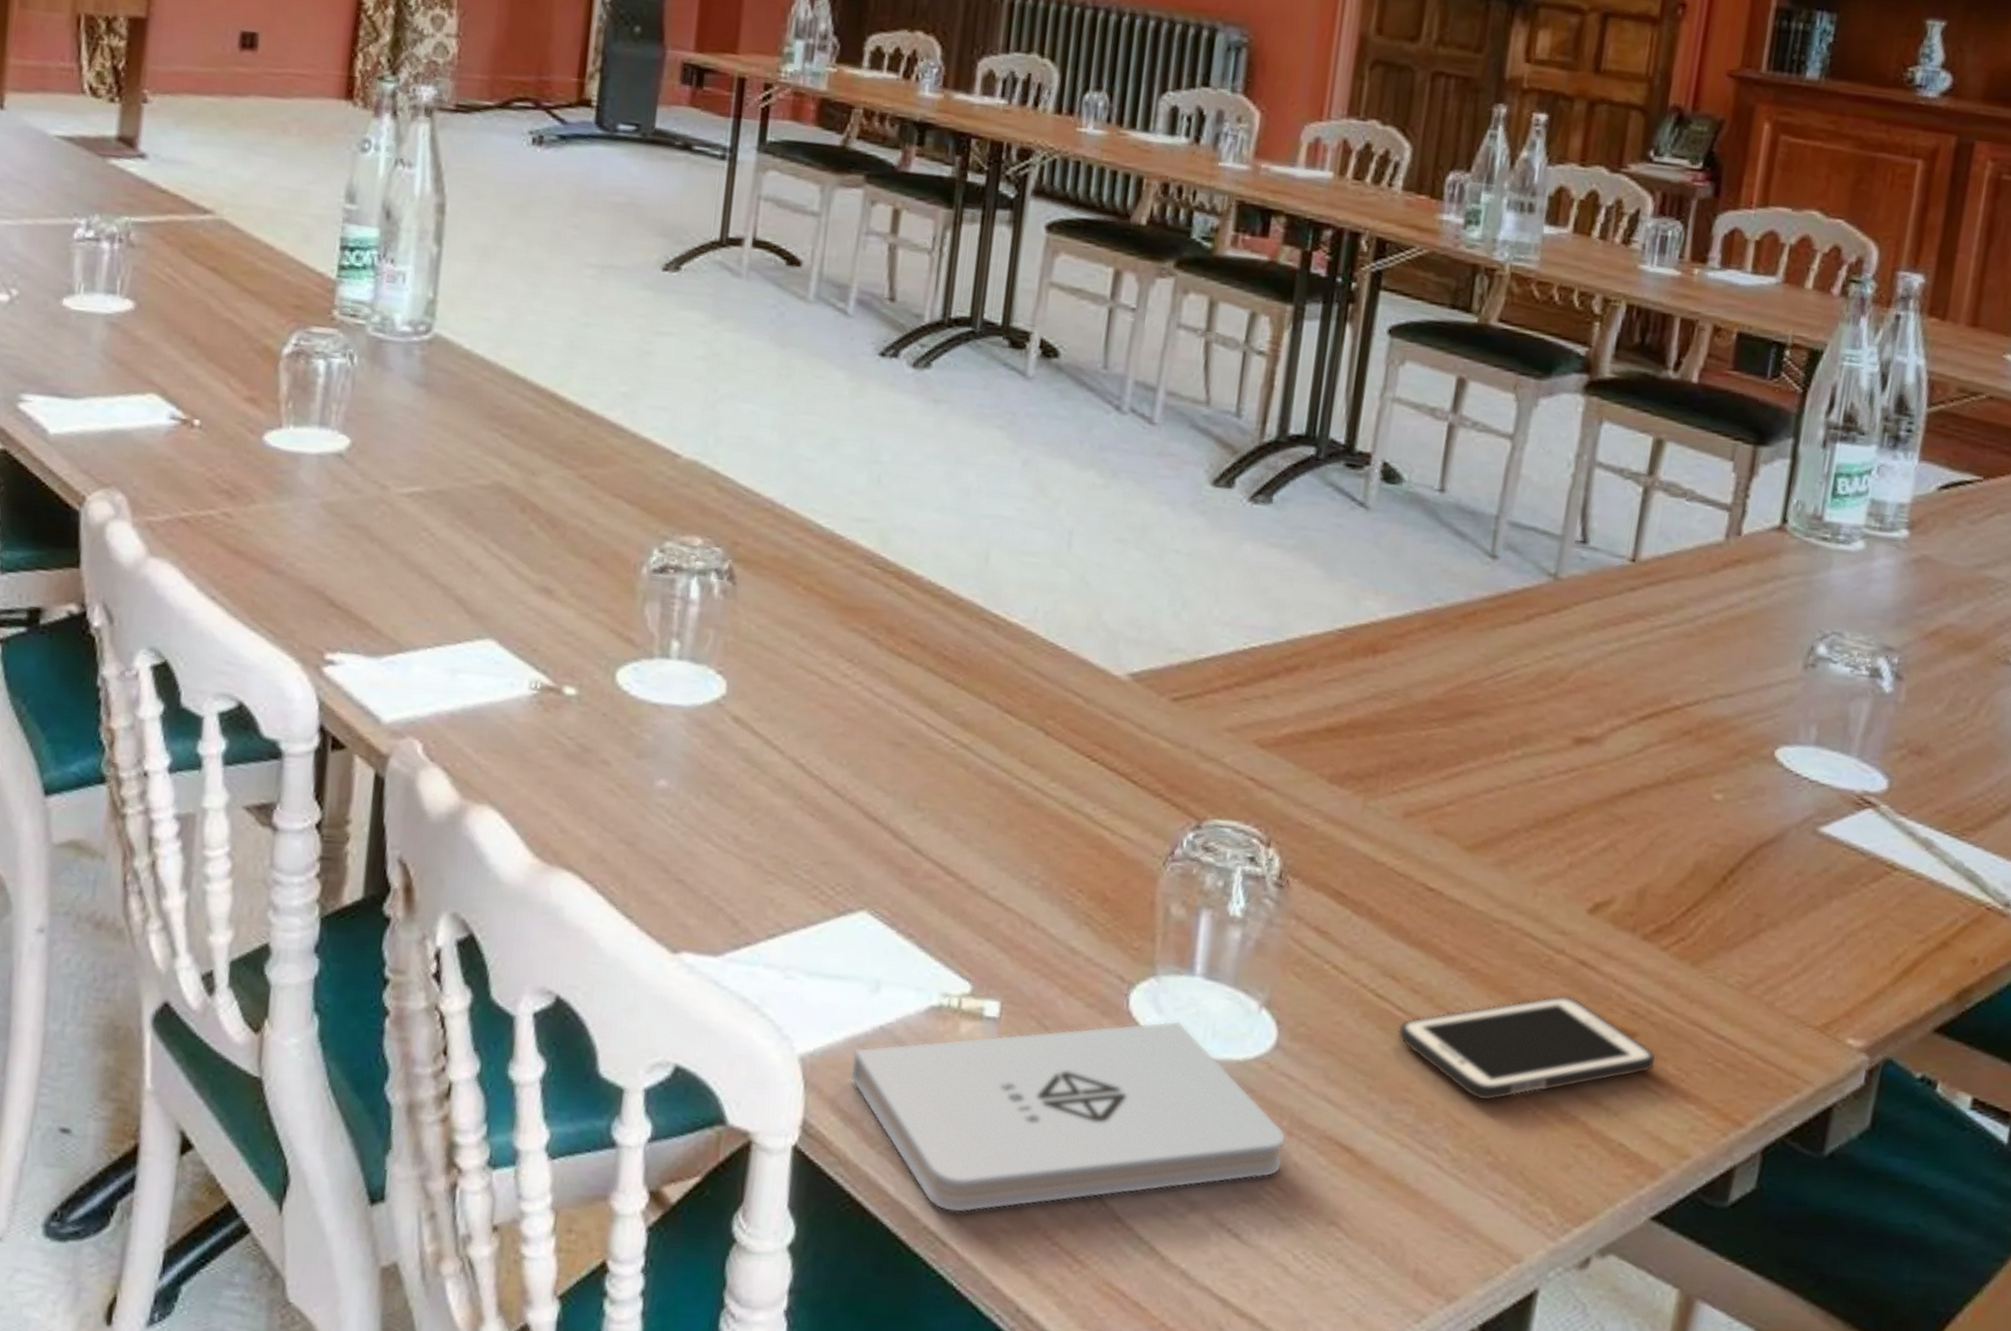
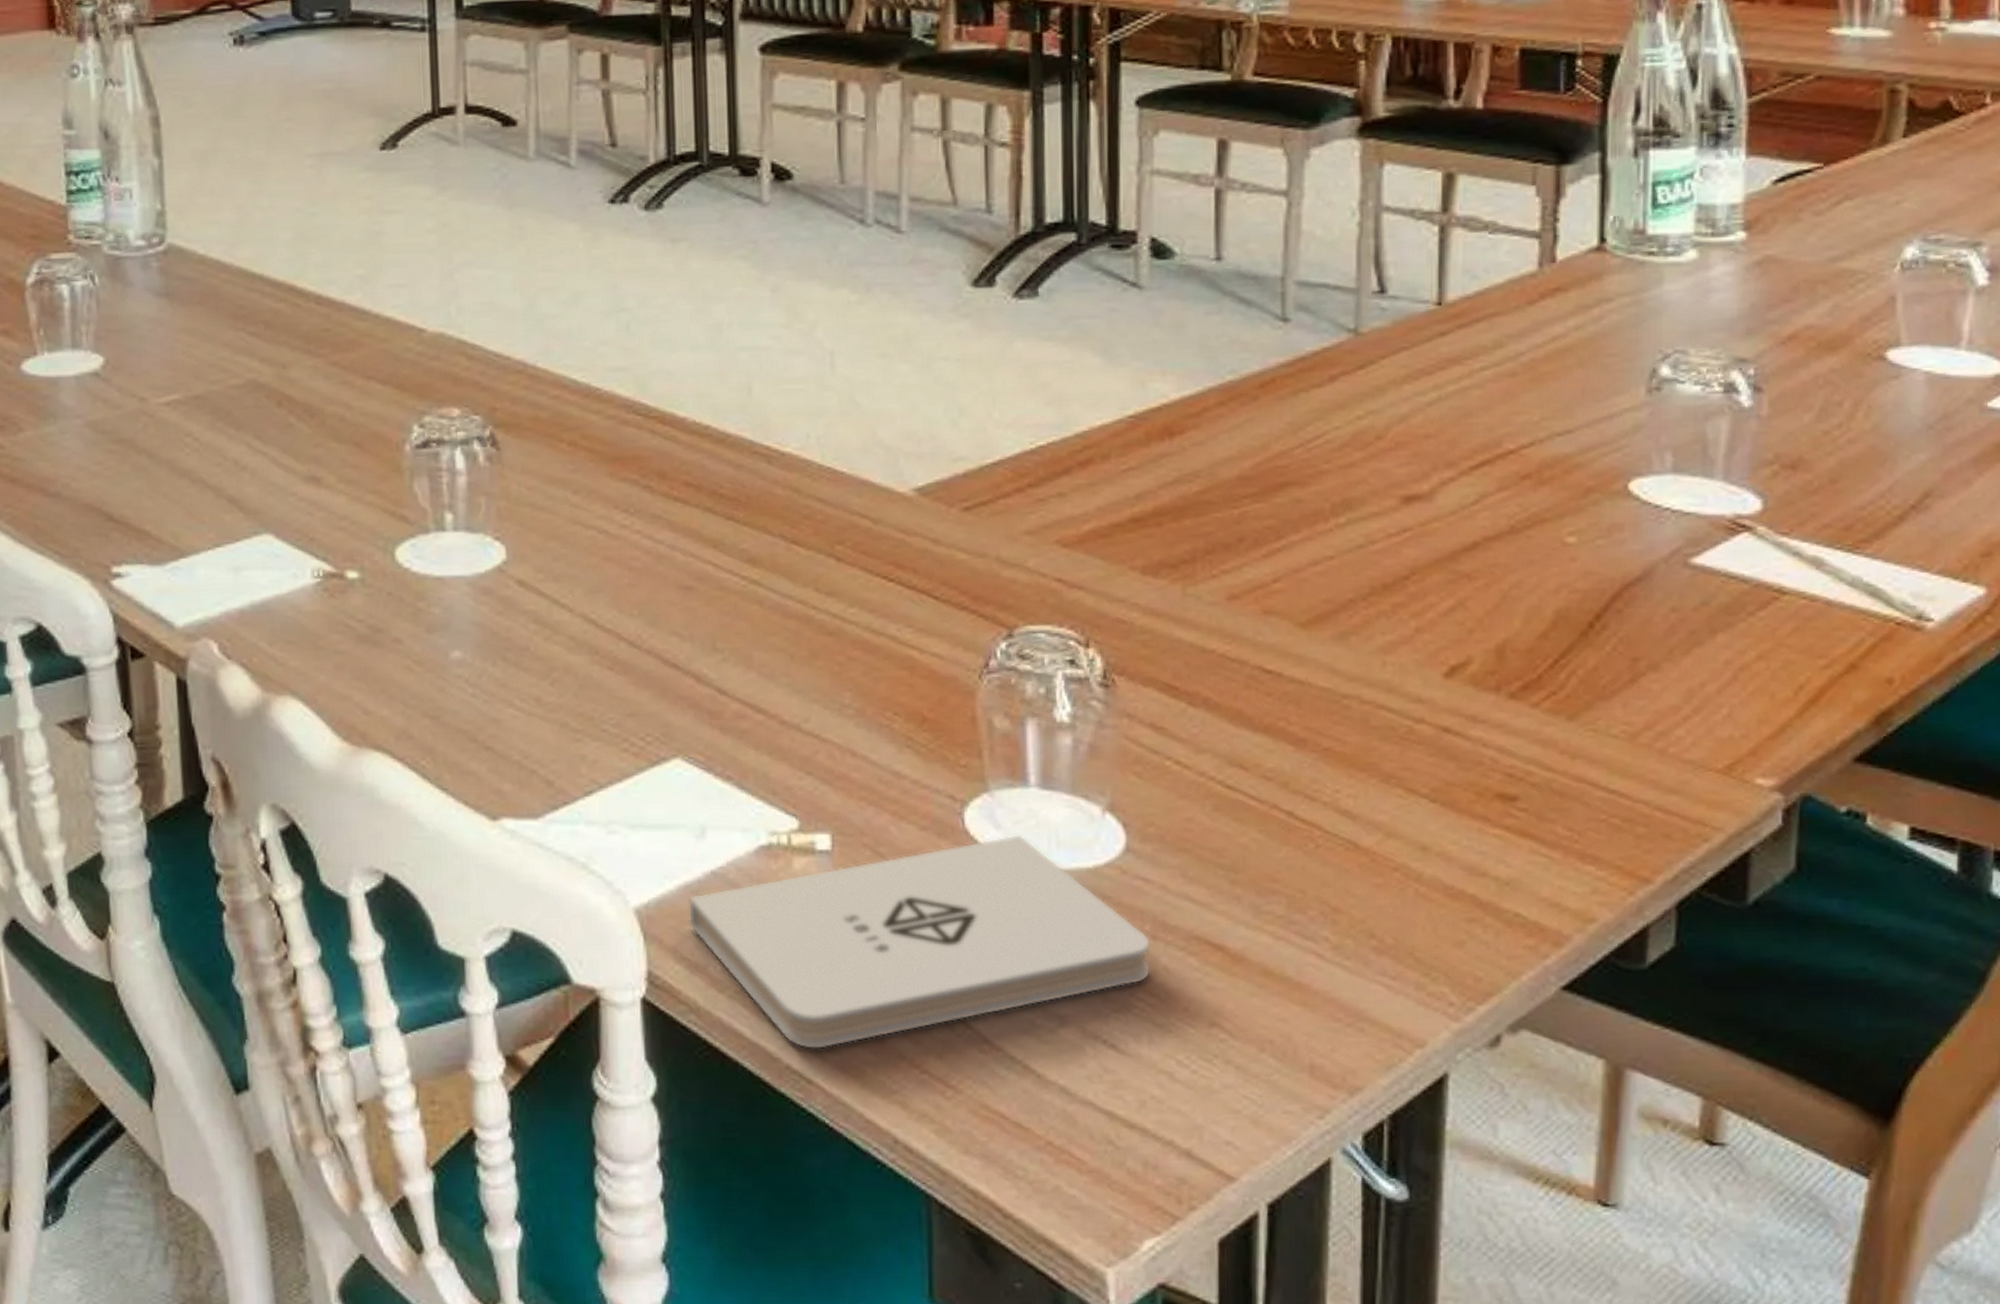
cell phone: present [1398,995,1657,1101] -> none [1255,765,1544,883]

